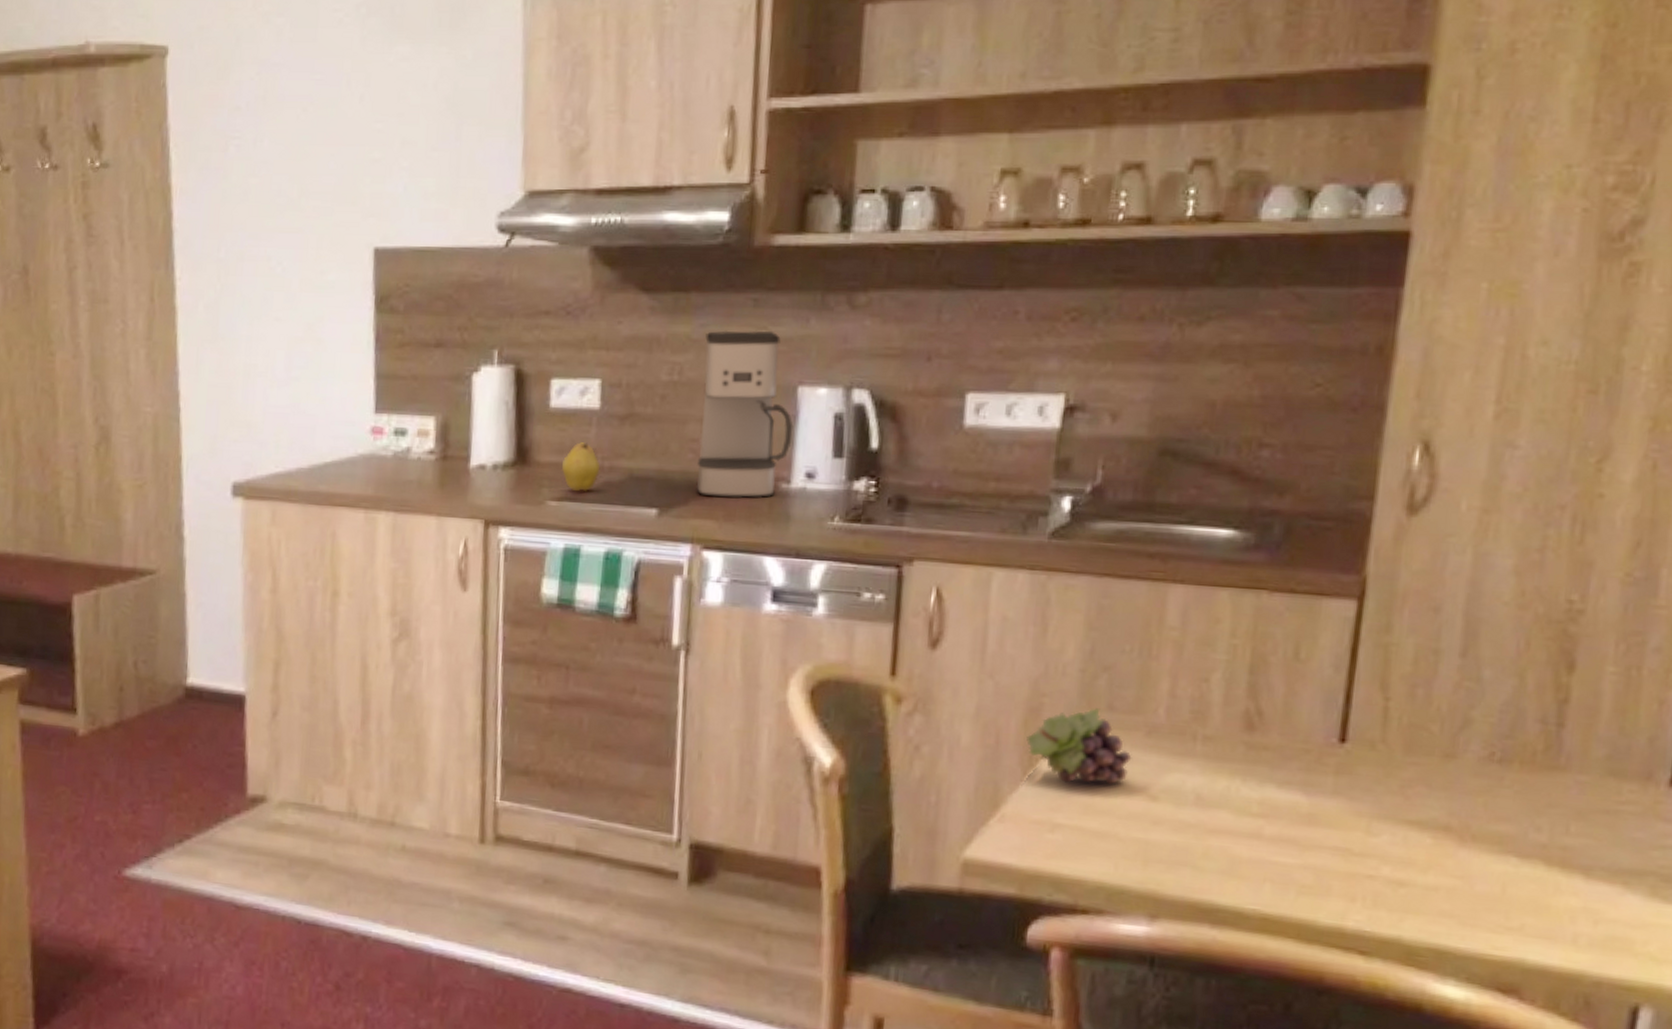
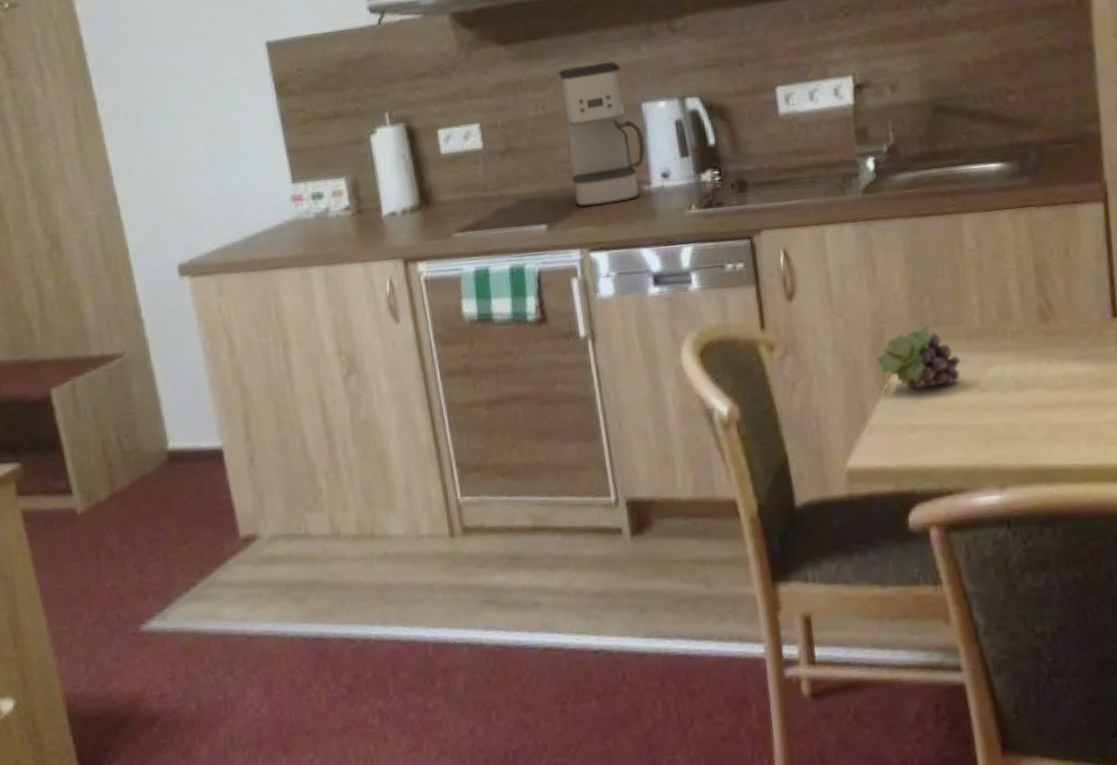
fruit: present [561,442,601,492] -> none [459,179,493,222]

